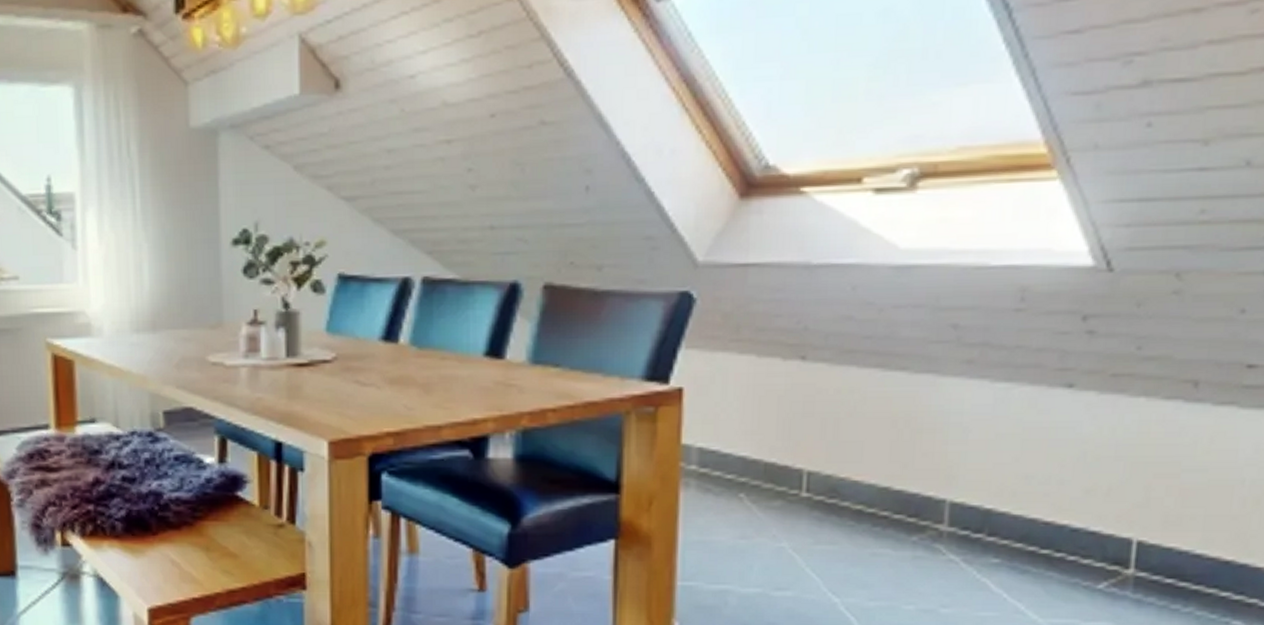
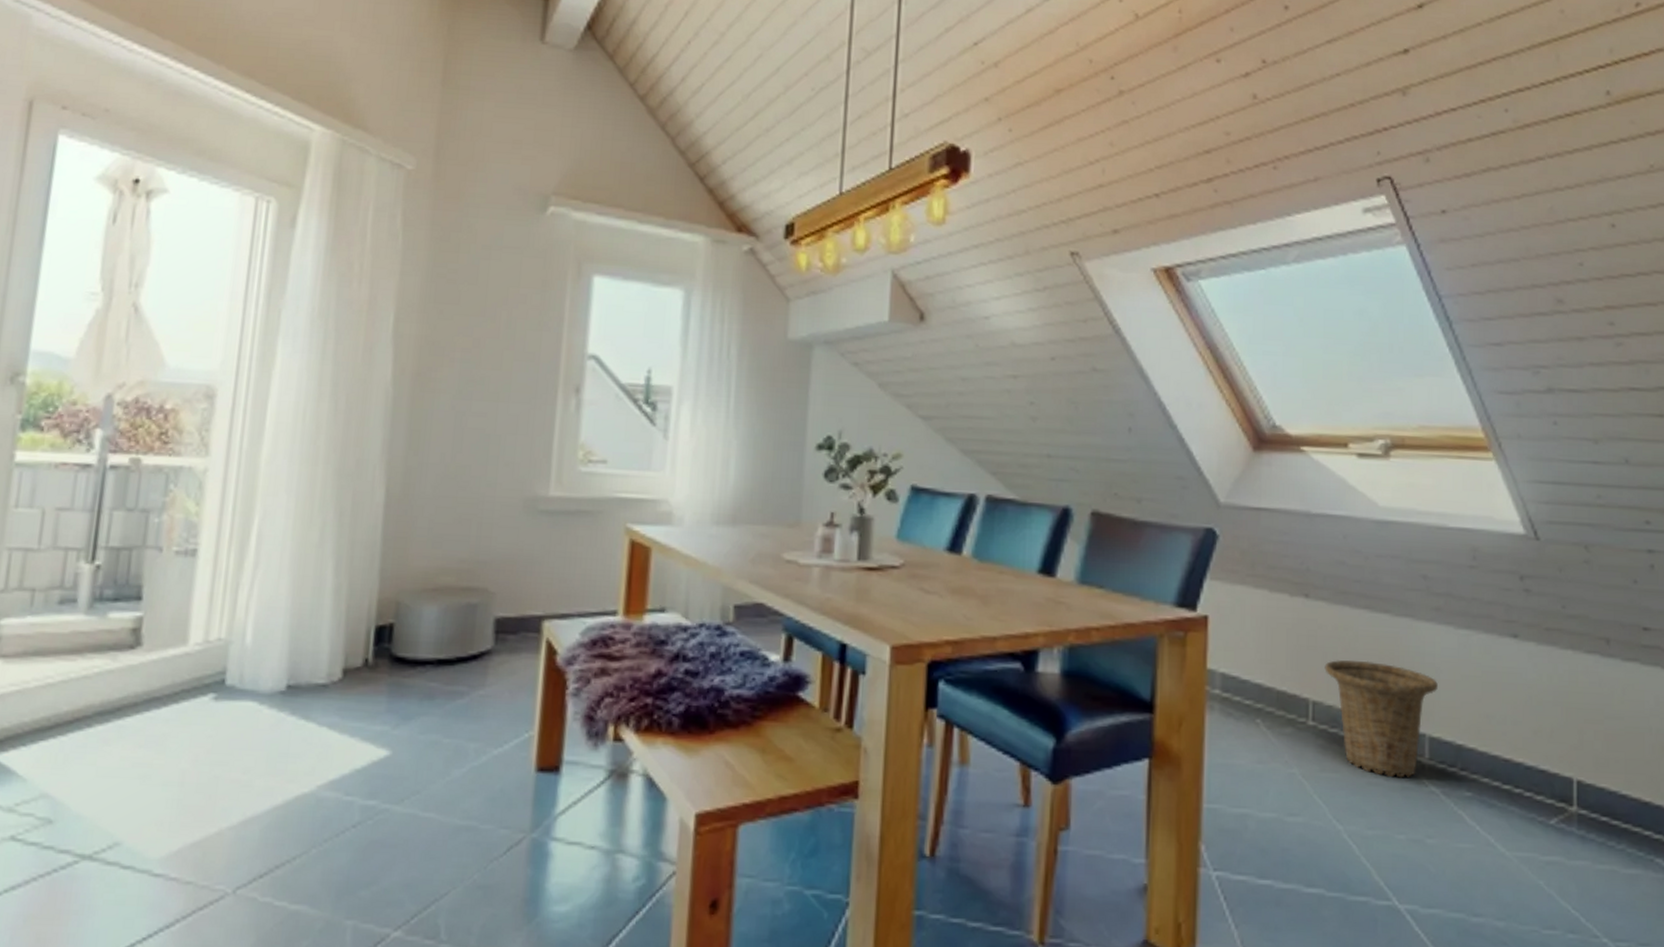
basket: none [823,424,965,547] -> present [1324,660,1438,778]

